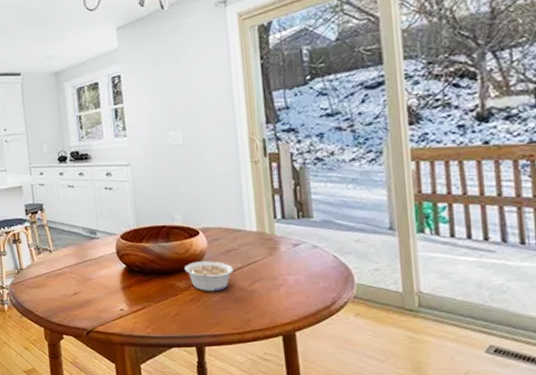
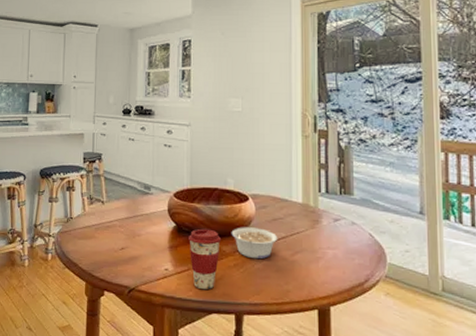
coffee cup: none [140,267,175,325] -> present [189,228,222,289]

